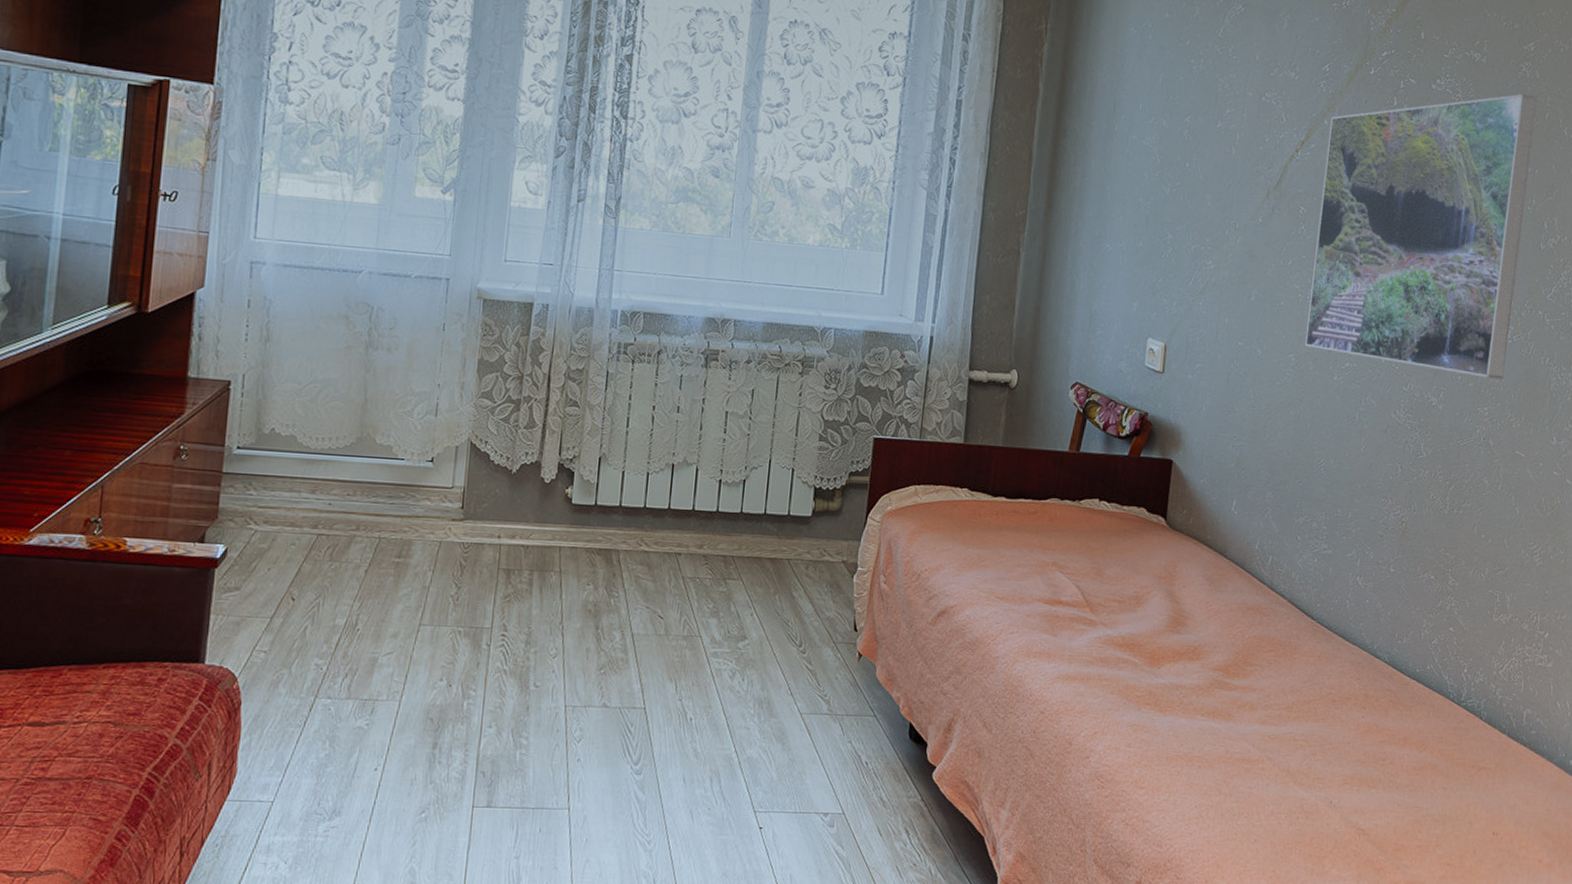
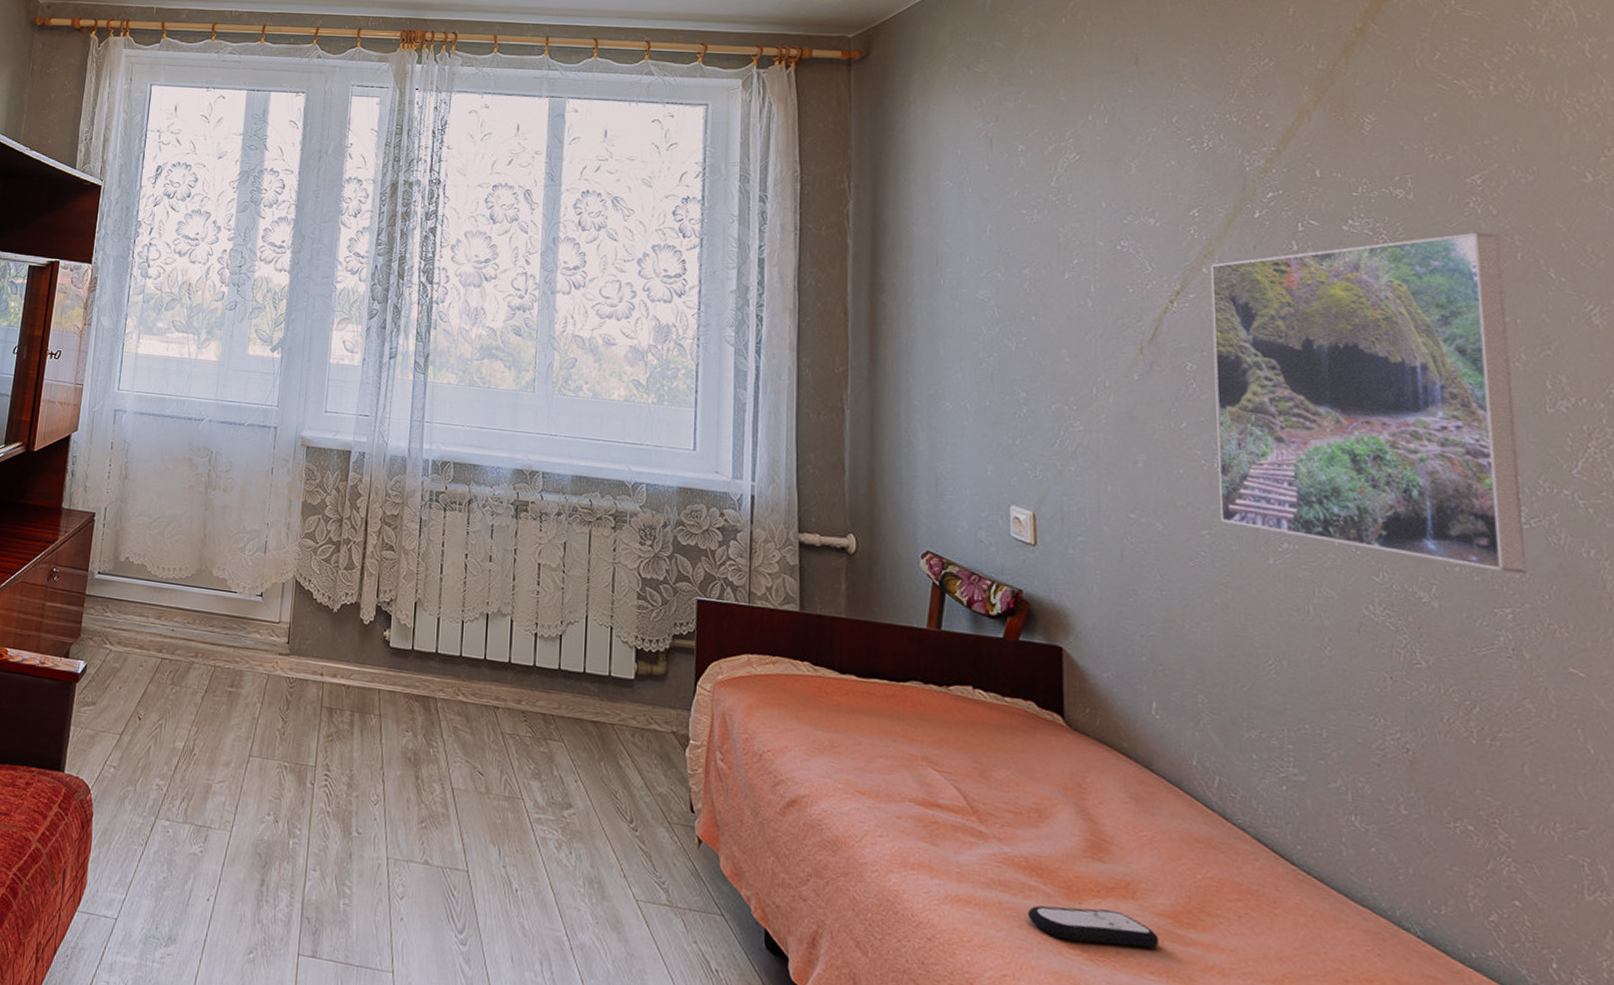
remote control: none [1118,670,1211,699] -> present [1027,905,1159,949]

